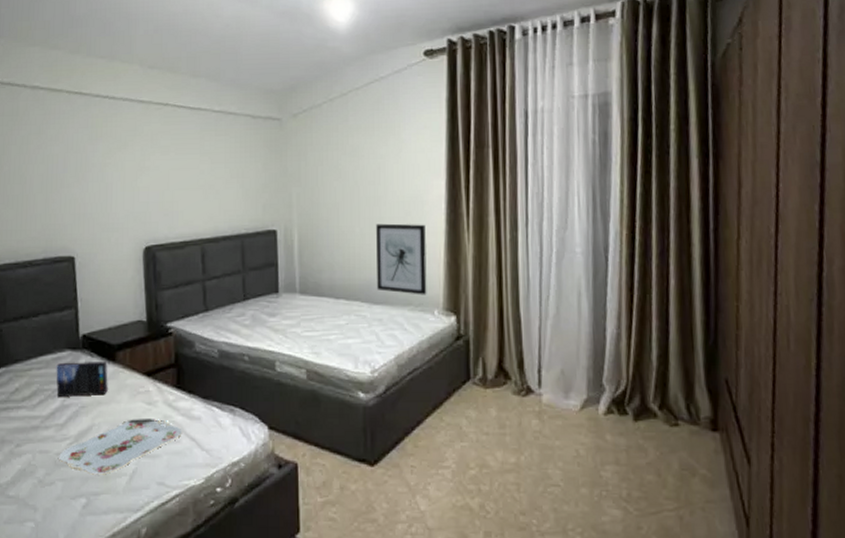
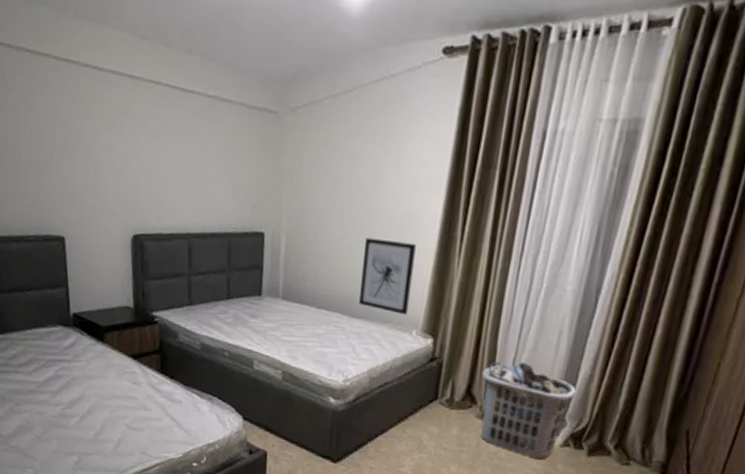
hardback book: present [56,361,109,397] -> none [49,336,98,371]
serving tray: present [59,419,182,475] -> none [53,395,164,439]
clothes hamper: none [510,329,607,431] -> present [481,362,576,459]

